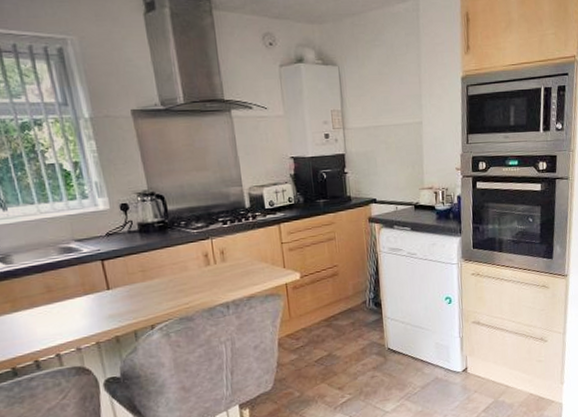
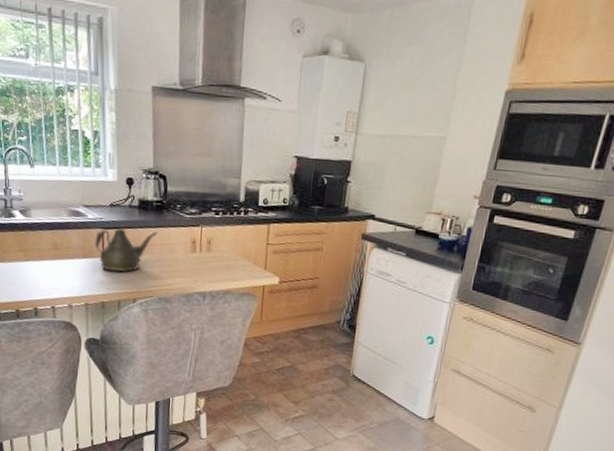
teapot: none [95,252,166,303] -> present [95,228,158,273]

